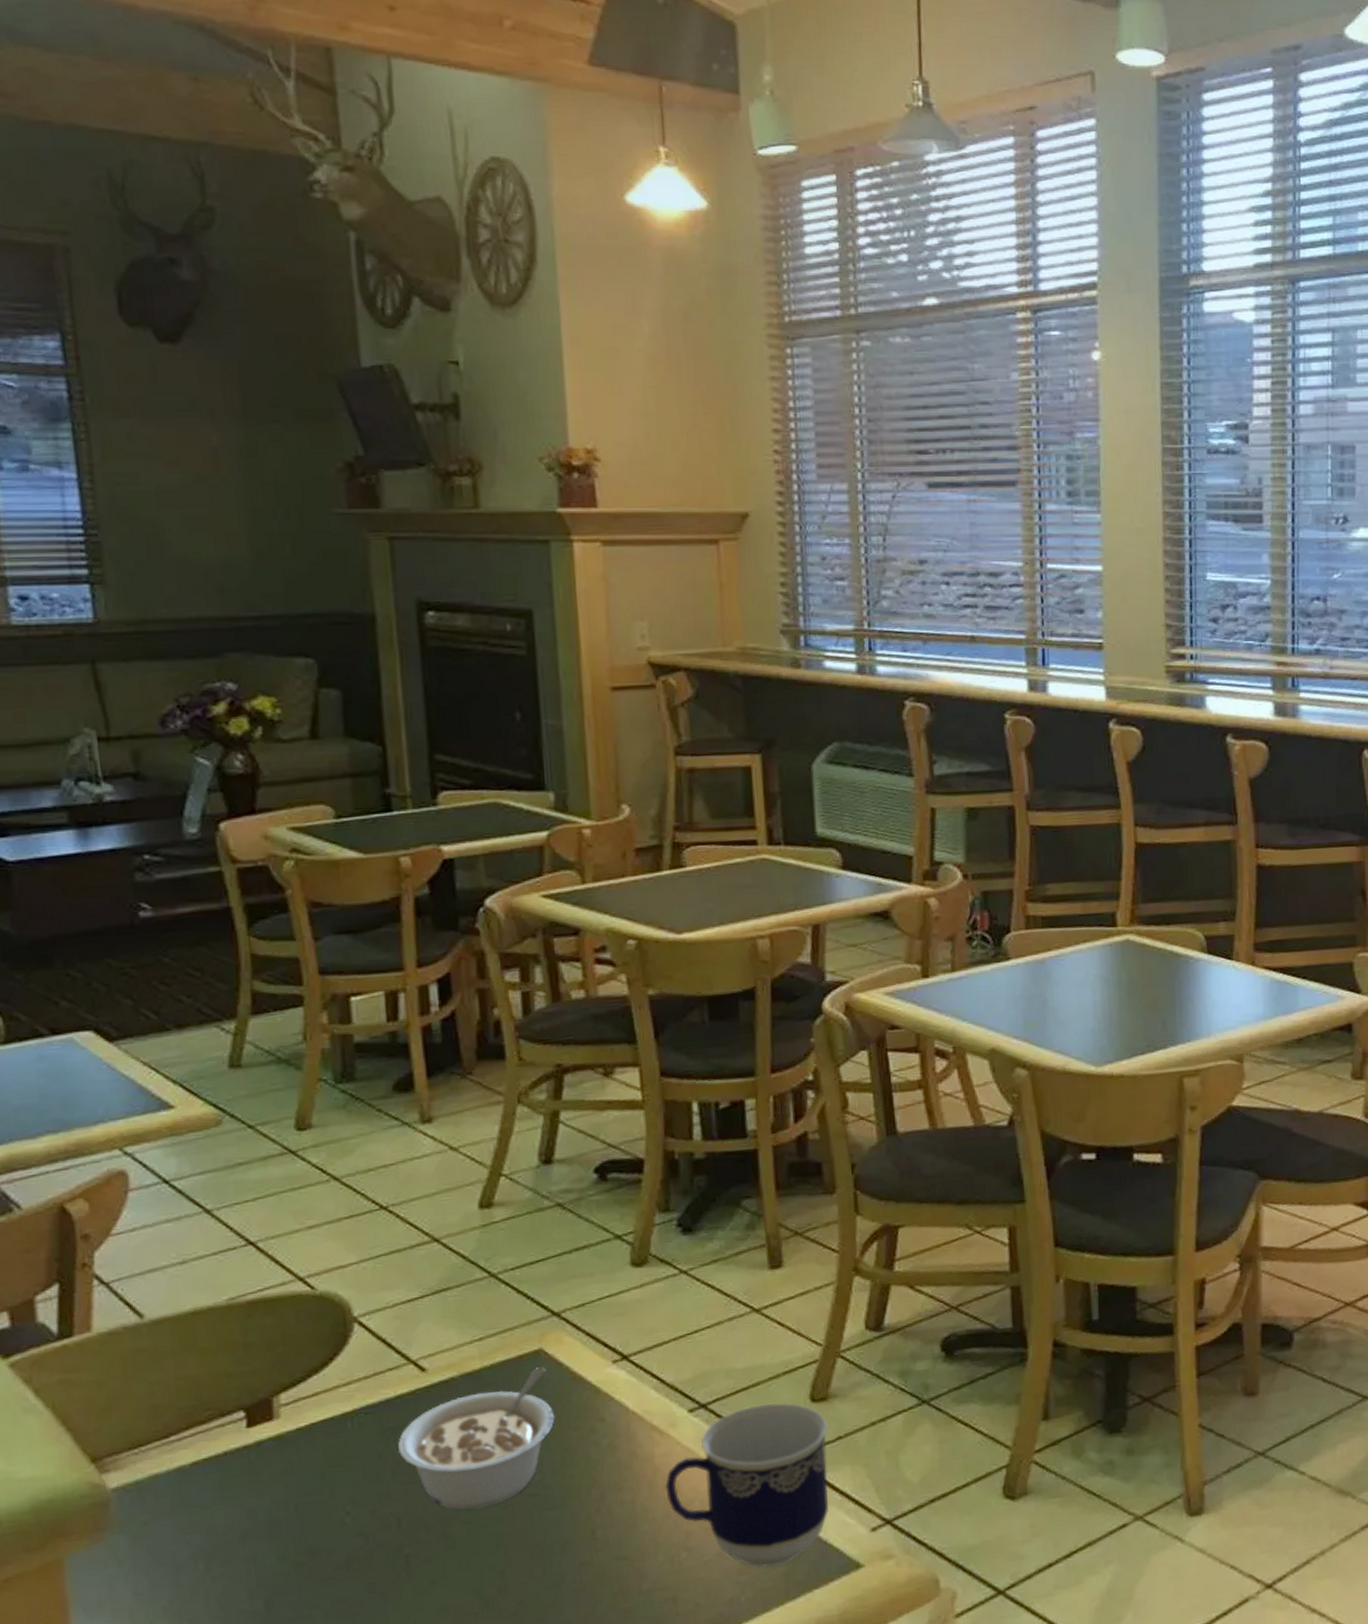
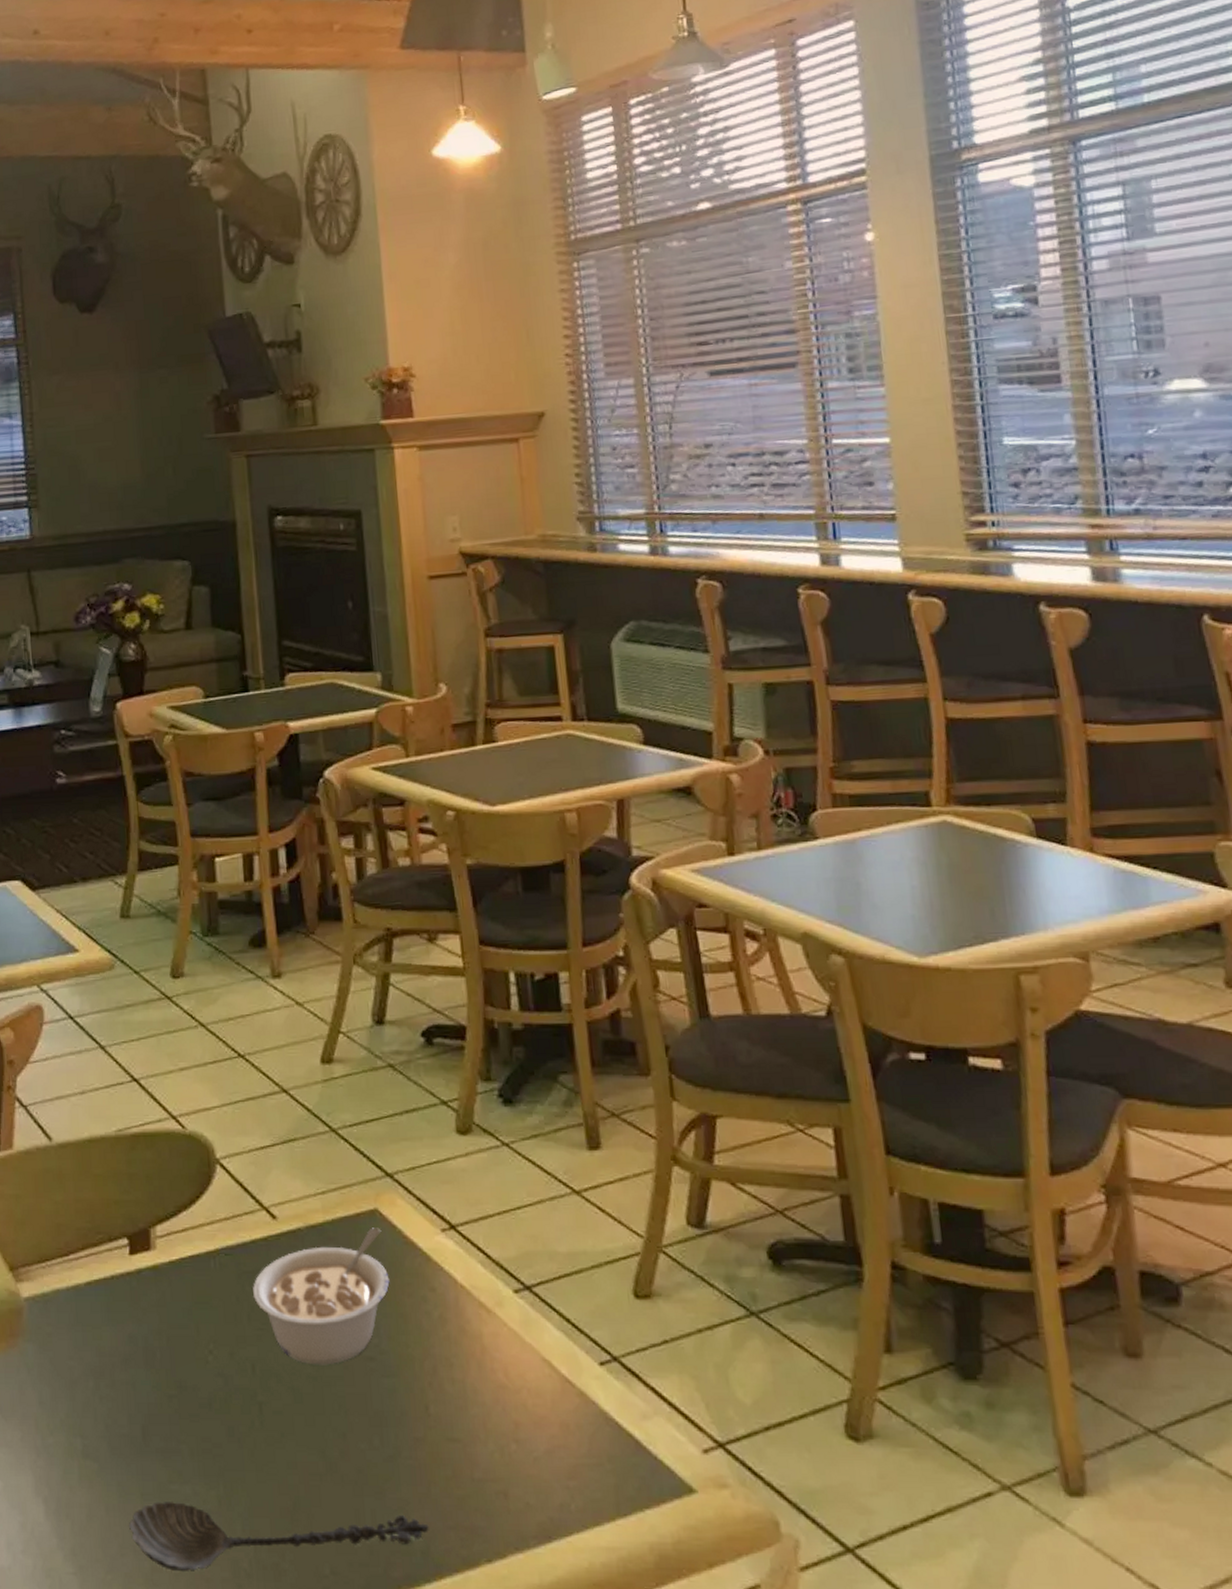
cup: present [665,1403,829,1568] -> none [493,1294,657,1475]

